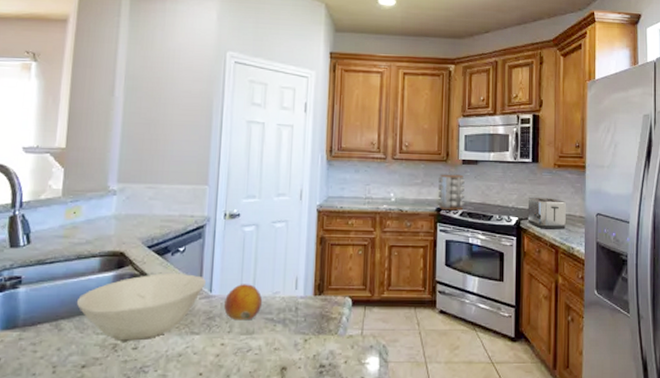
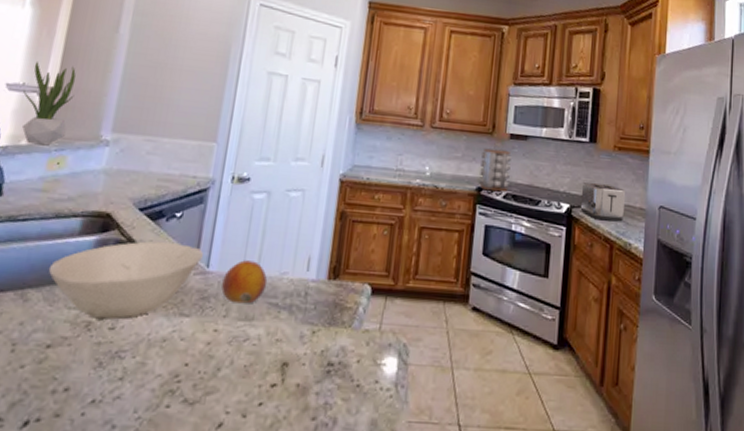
potted plant: none [37,125,82,198] -> present [22,61,76,146]

